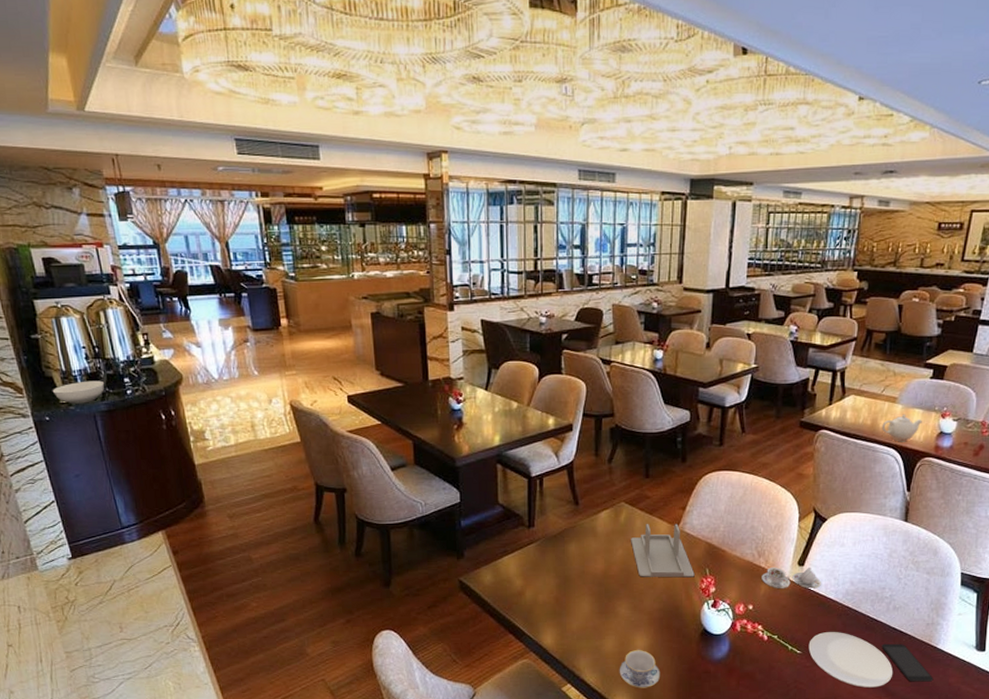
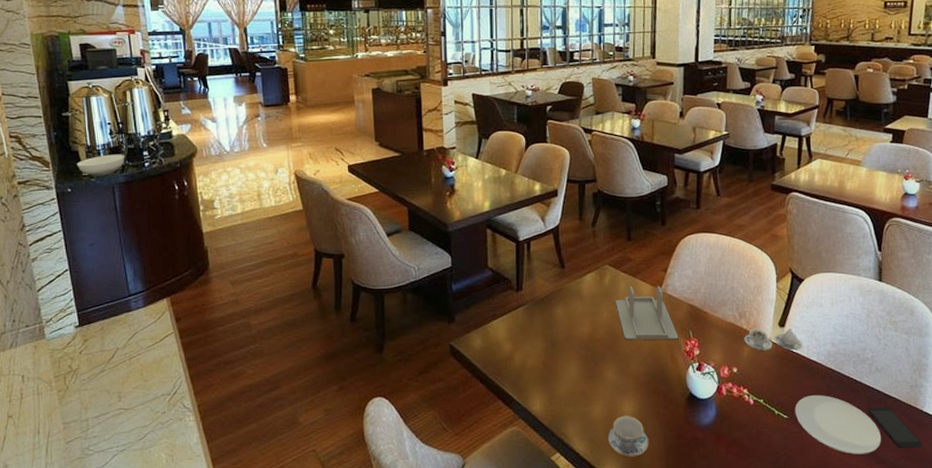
teapot: present [882,414,922,442] -> none [849,176,887,203]

